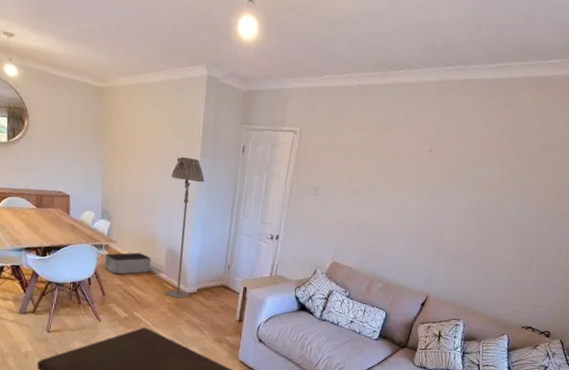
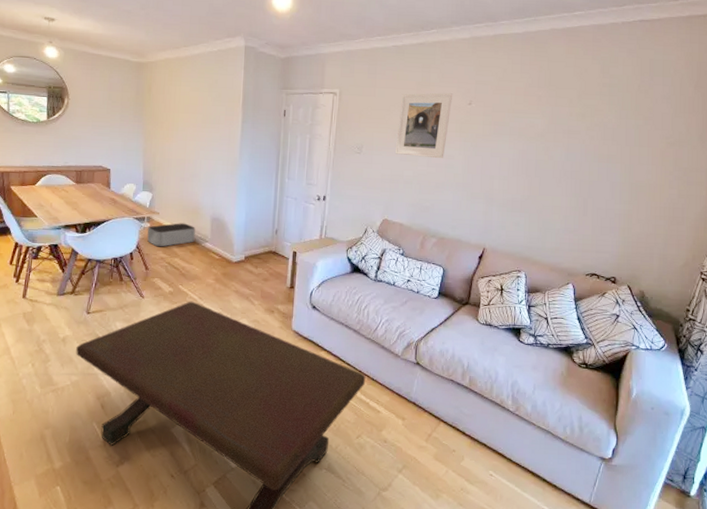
floor lamp: present [165,156,205,299] -> none [212,124,247,268]
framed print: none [351,137,413,206] -> present [396,93,452,159]

